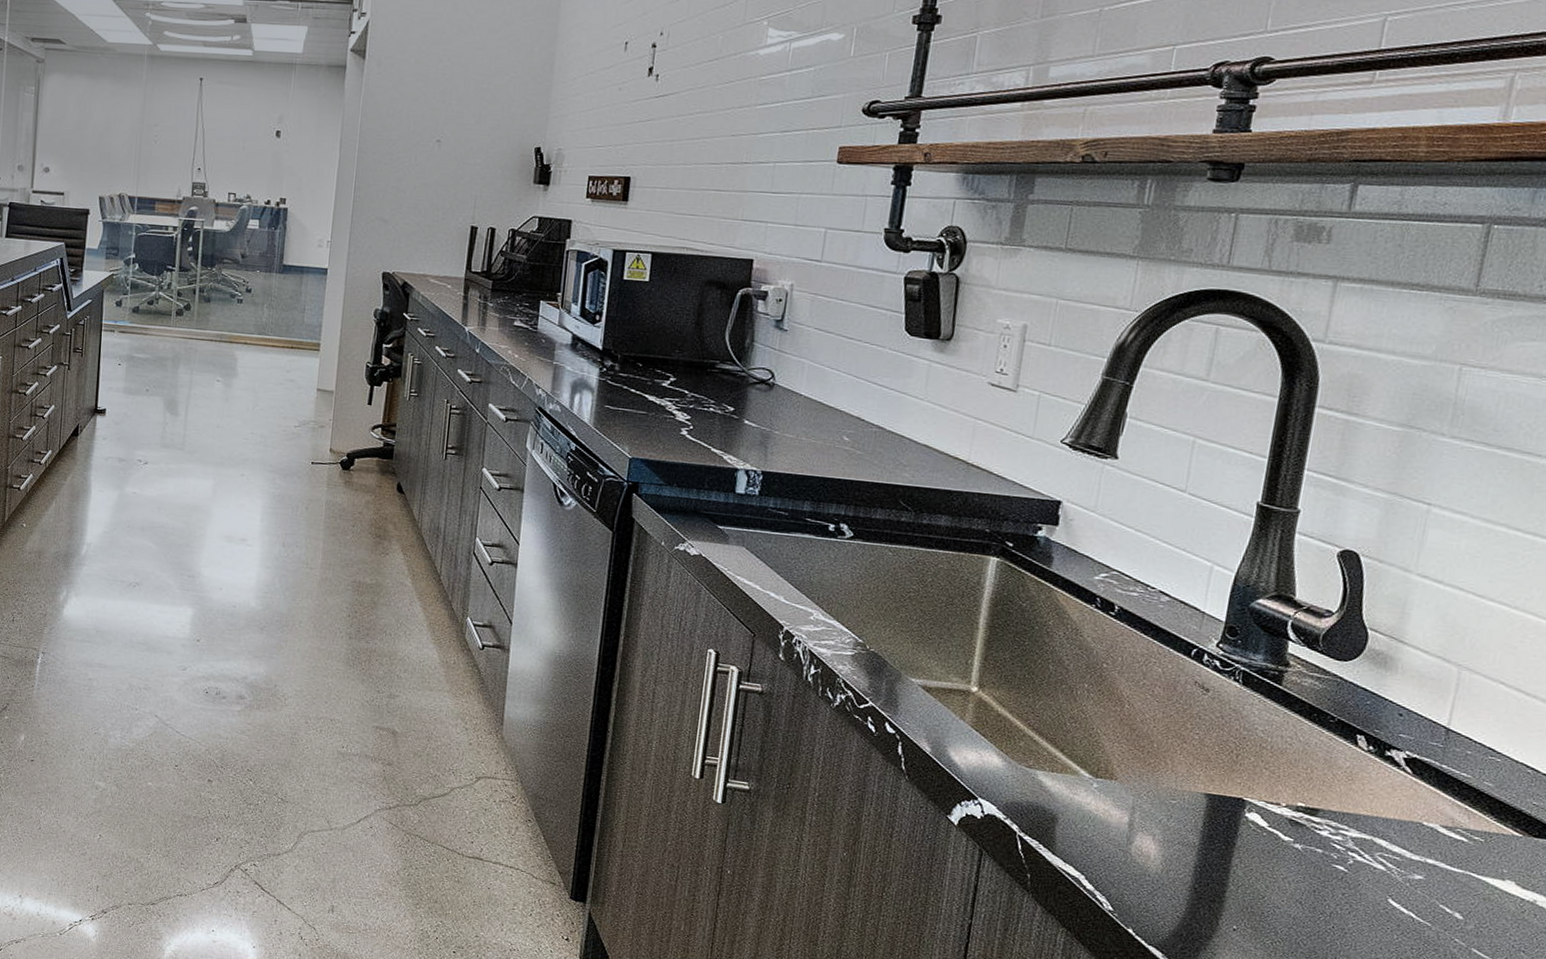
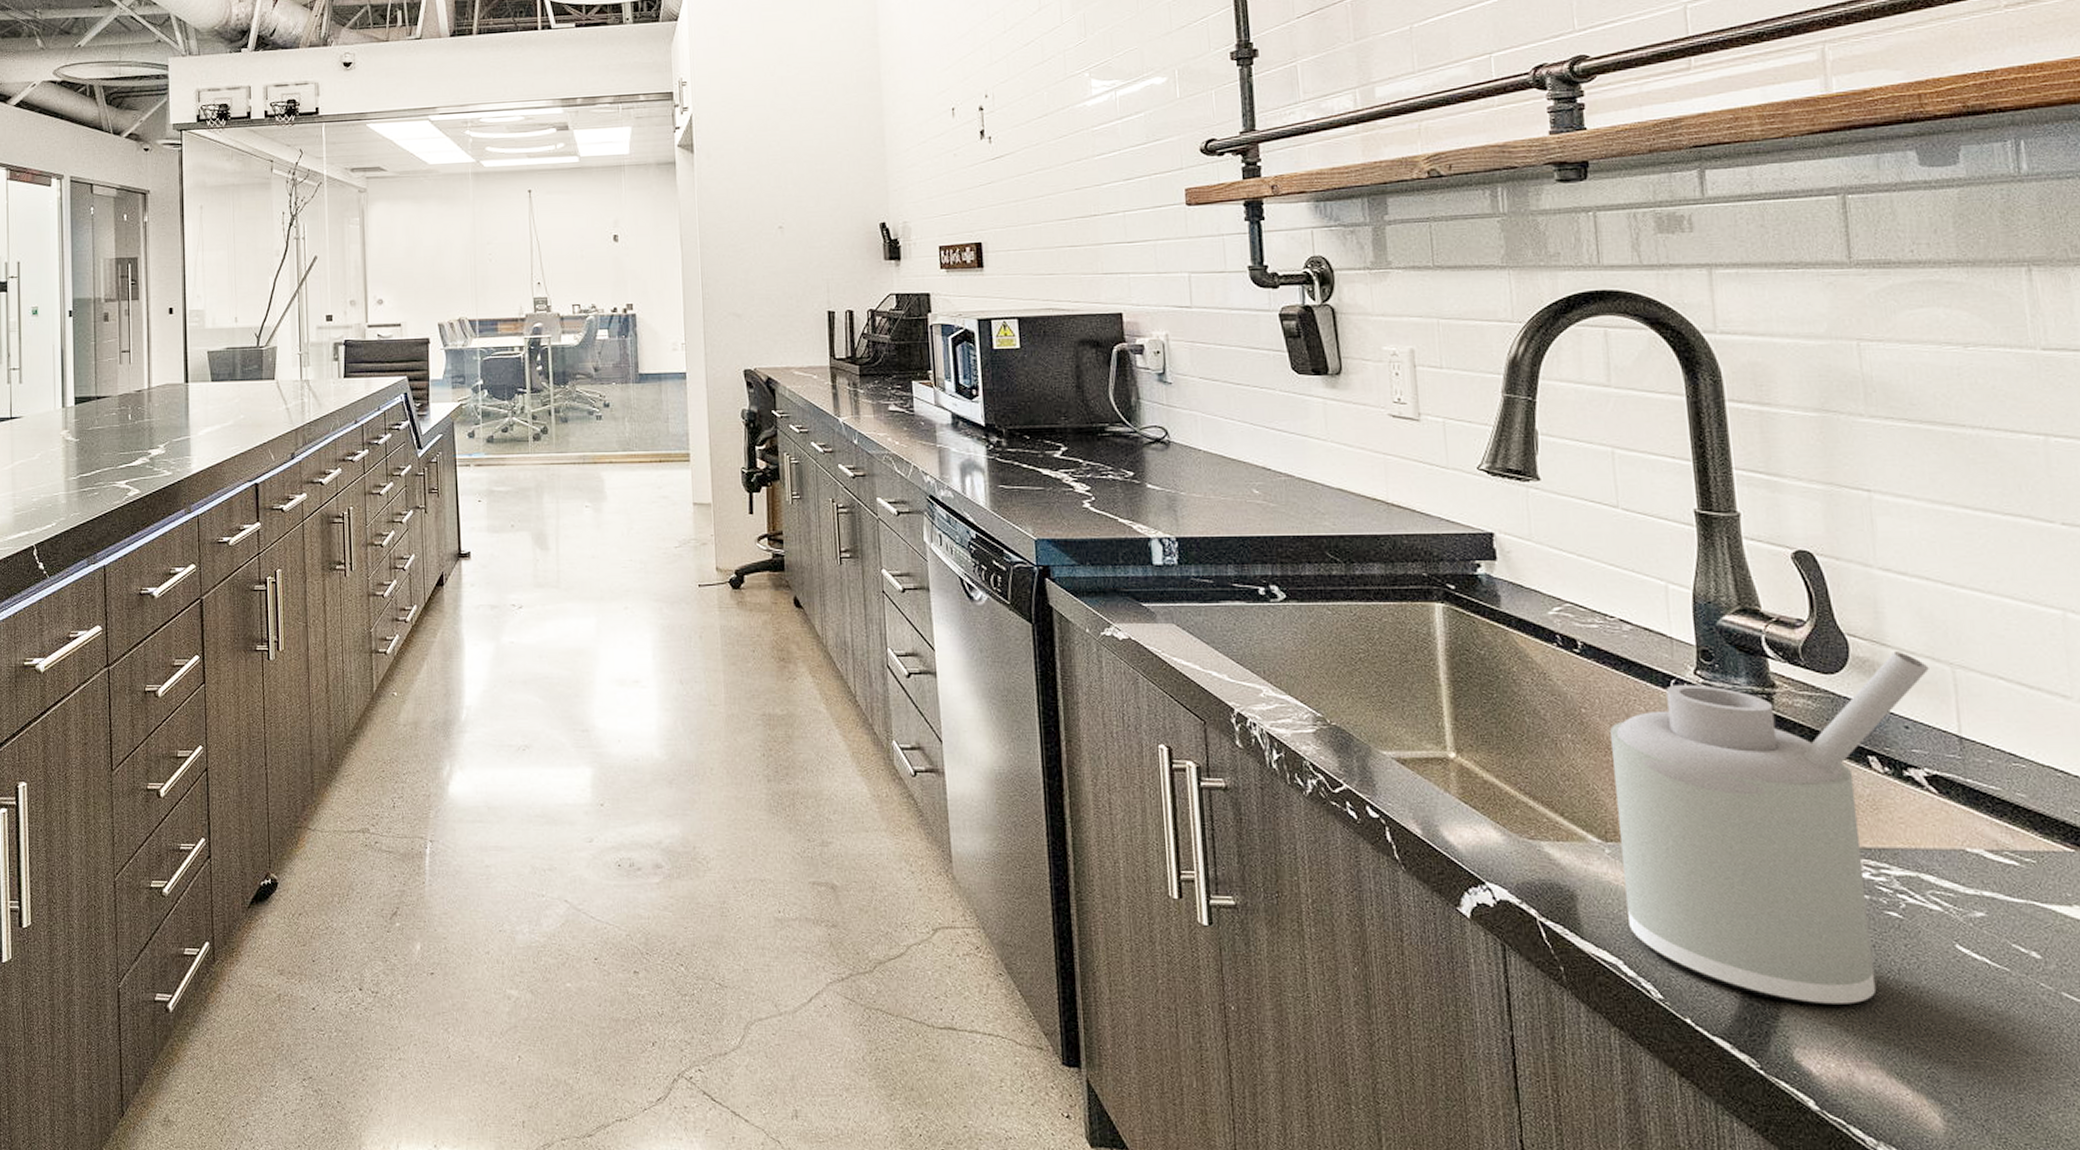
soap dispenser: none [1098,649,1438,935] -> present [1610,652,1929,1006]

